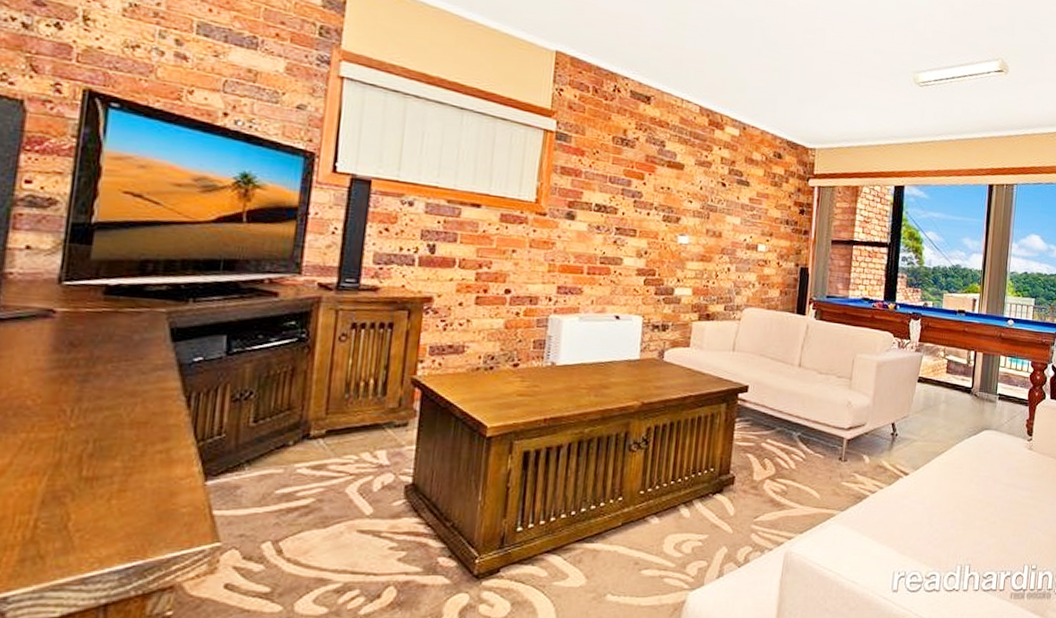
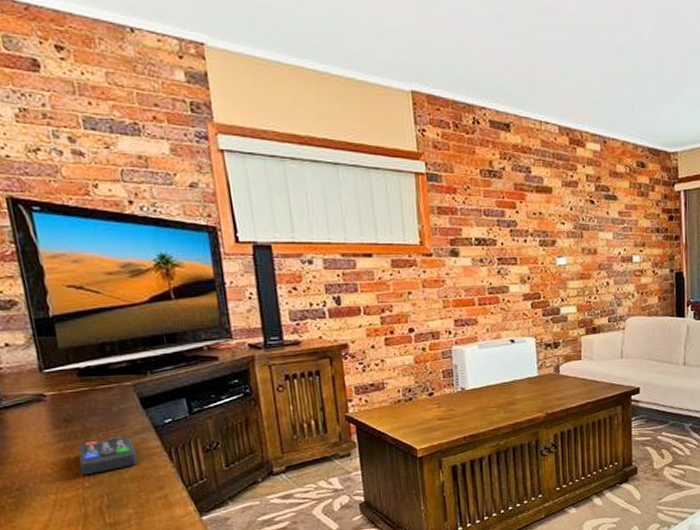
remote control: none [70,371,147,414] -> present [79,437,138,476]

